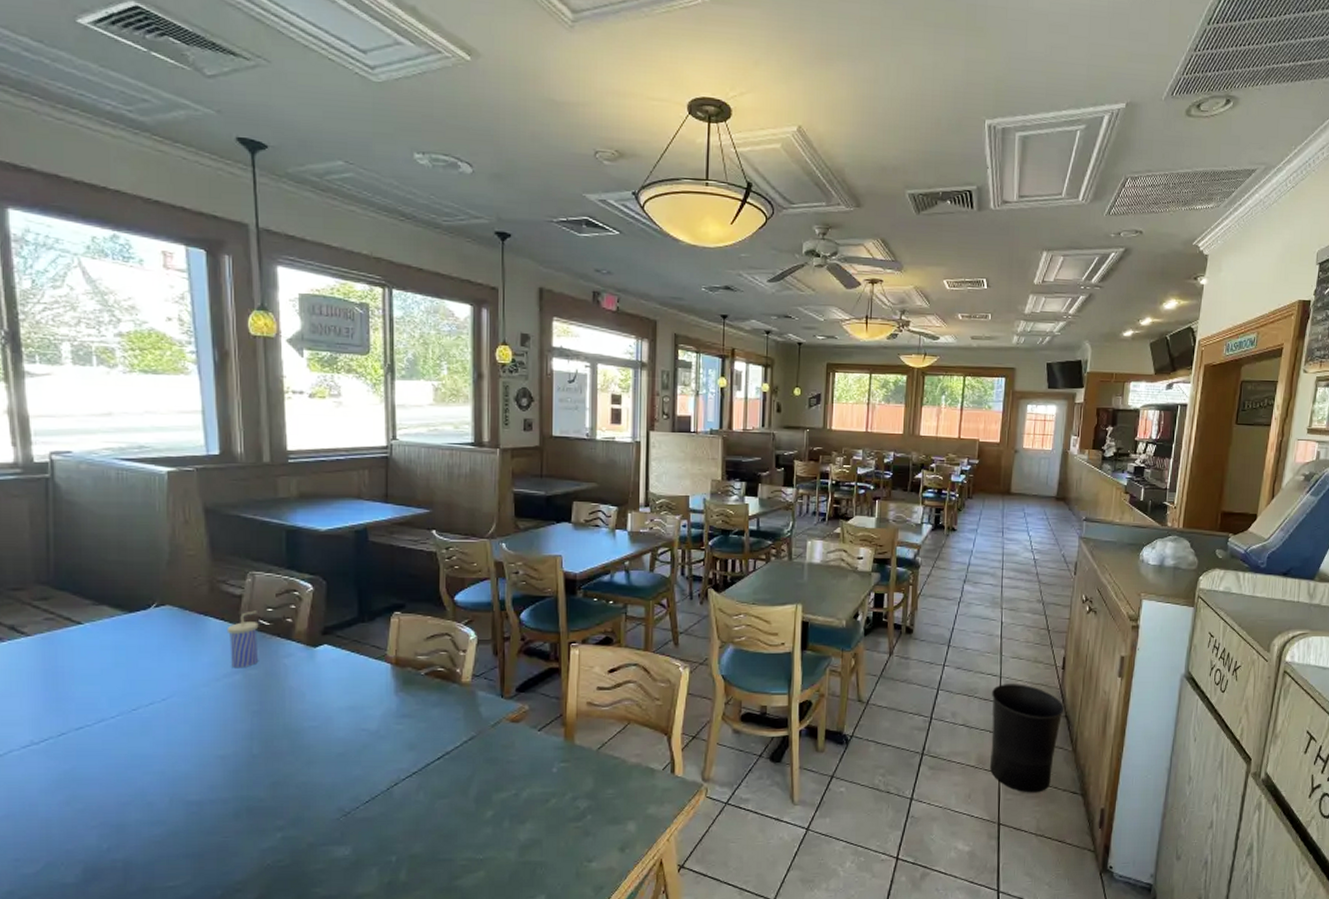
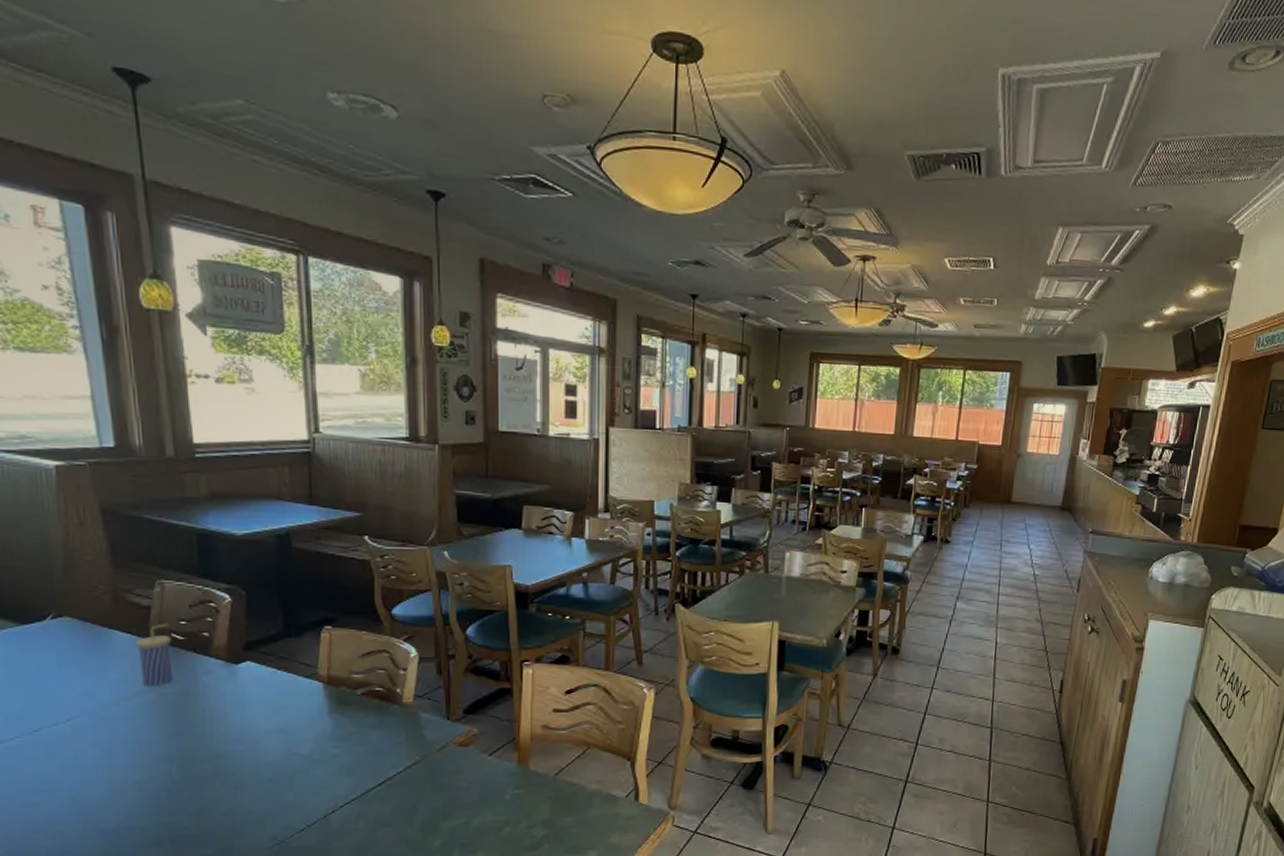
waste bin: present [990,684,1065,793] -> none [978,708,1060,822]

